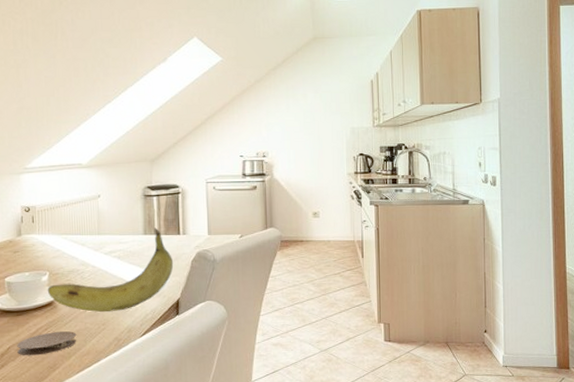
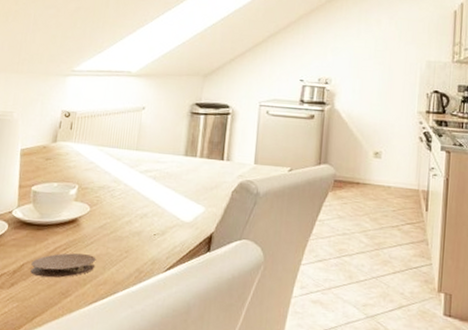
banana: present [47,227,174,312] -> none [73,149,213,239]

